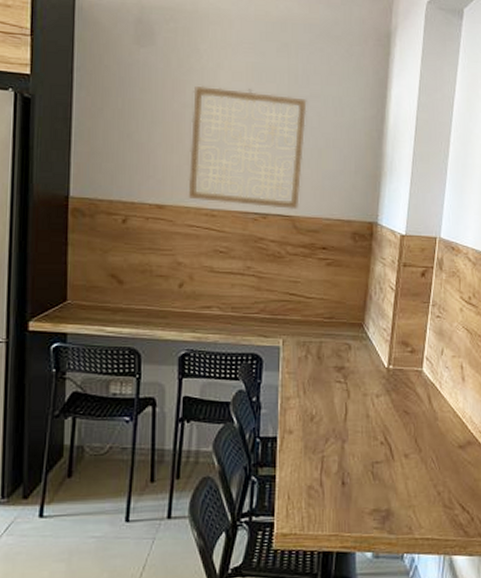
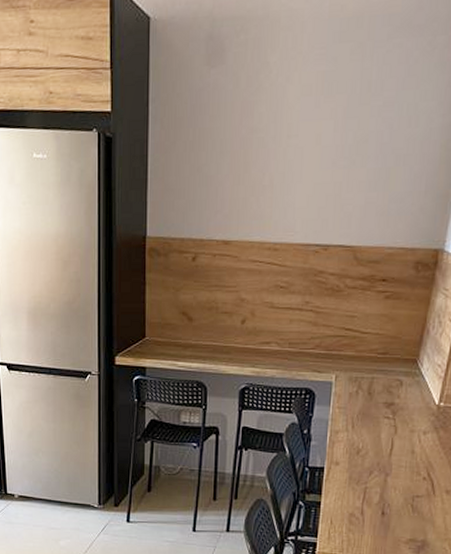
wall art: present [188,85,307,210] -> none [252,104,379,240]

